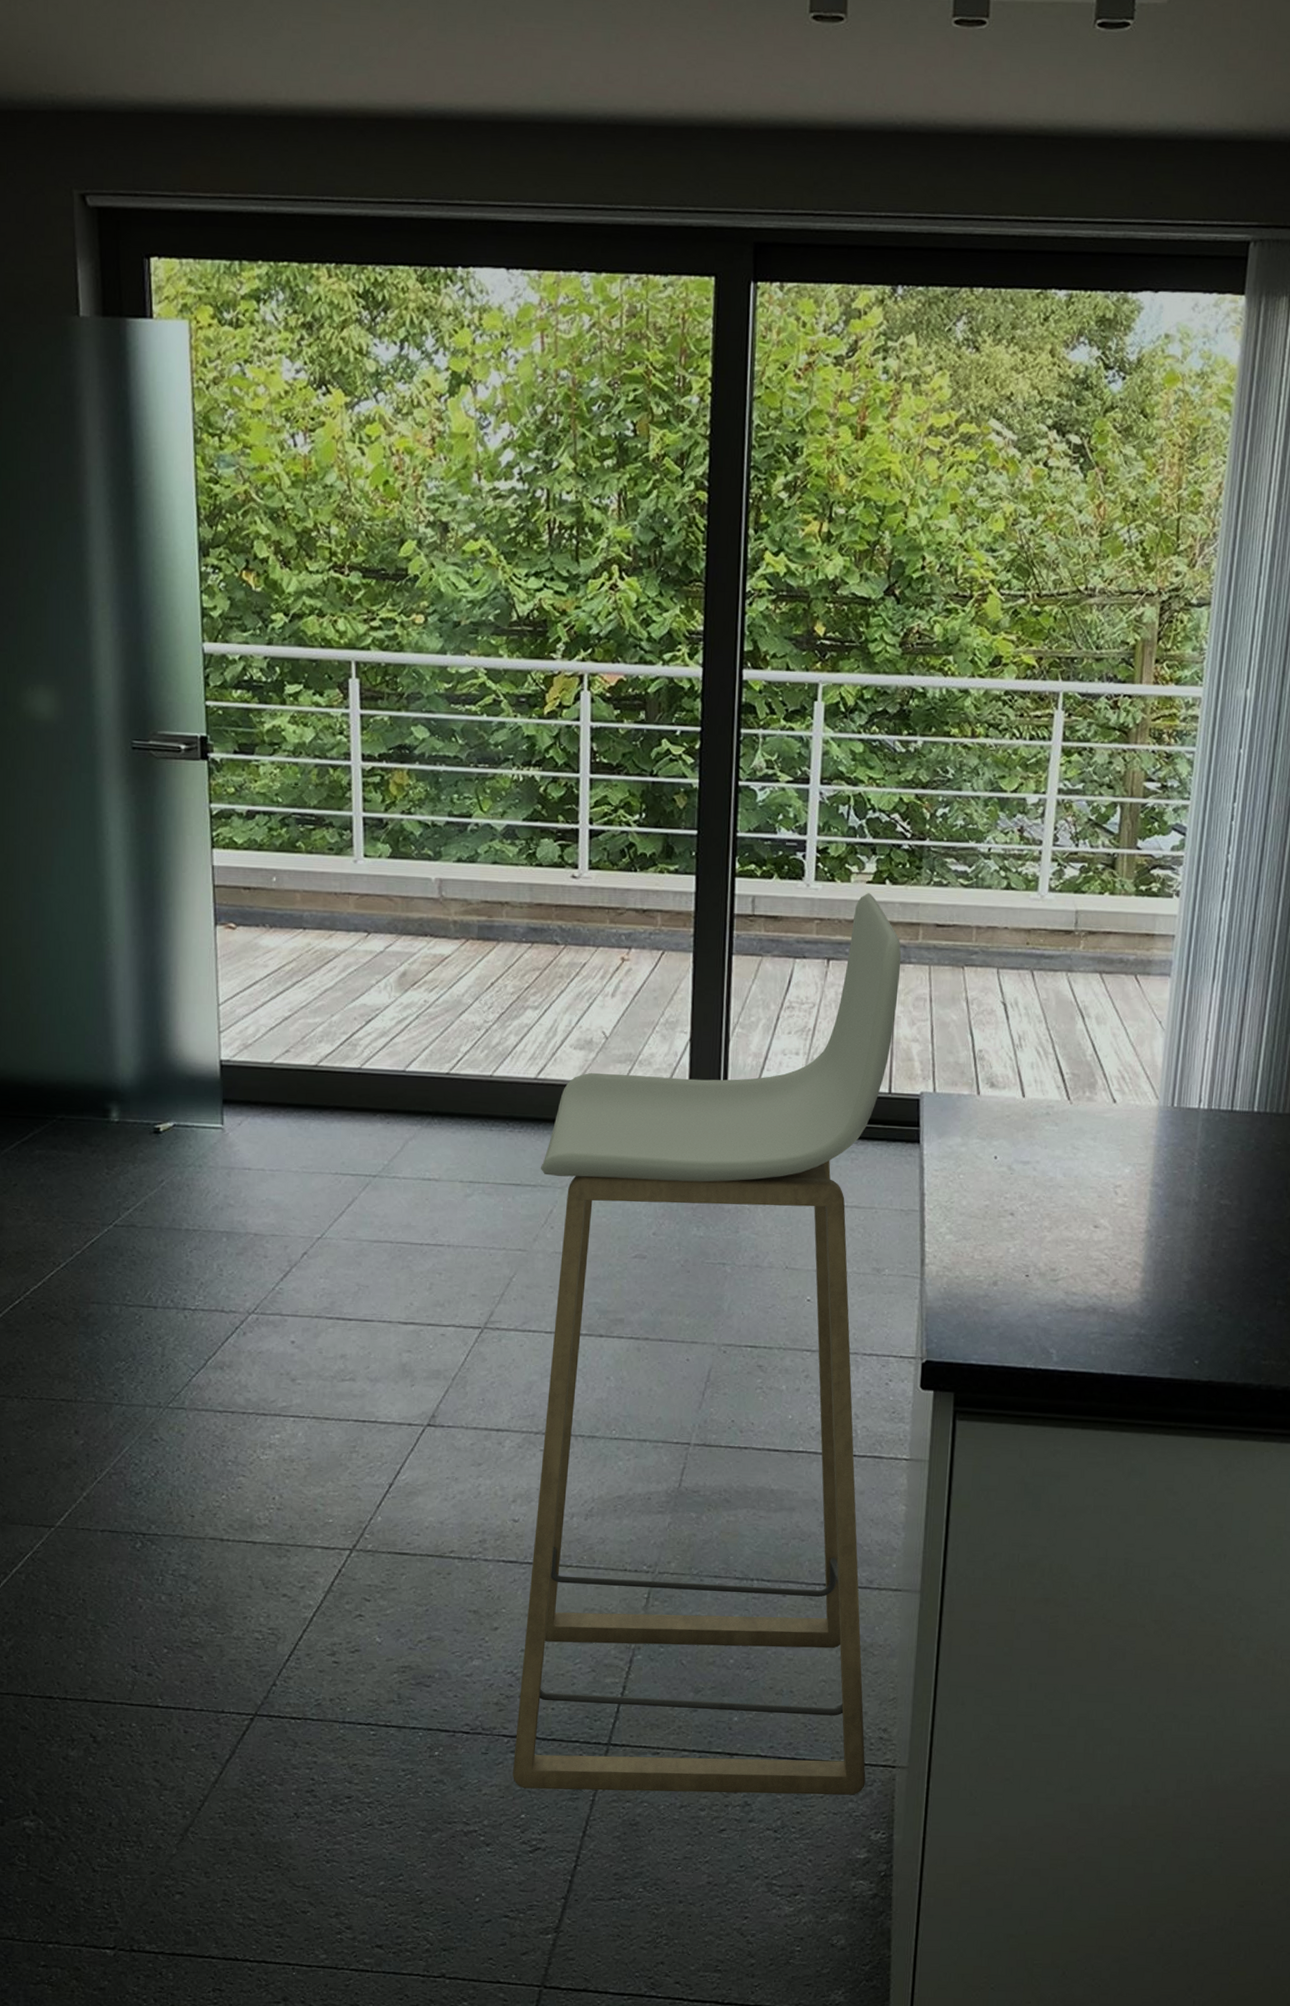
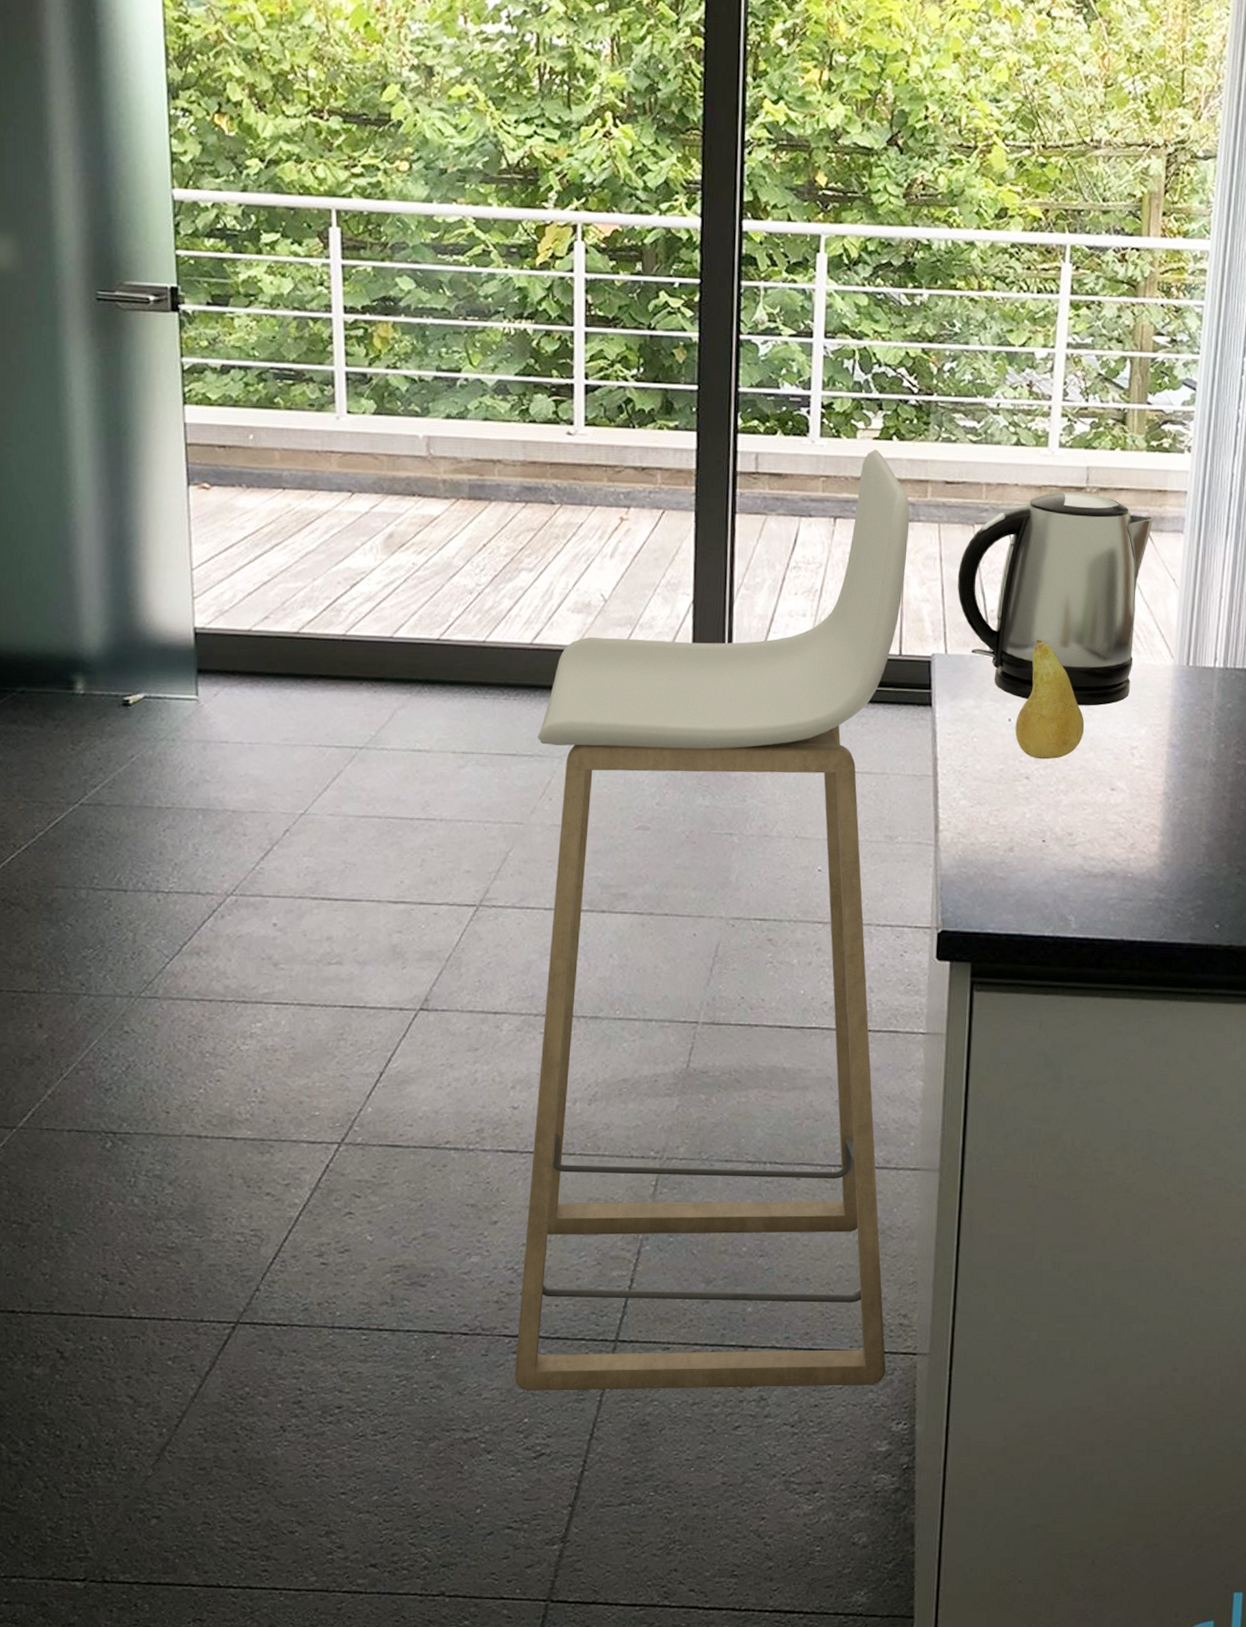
kettle: none [946,935,1140,1145] -> present [957,491,1153,706]
fruit: none [1001,1079,1069,1197] -> present [1015,639,1085,760]

